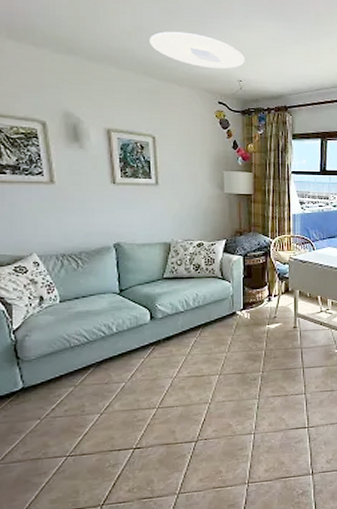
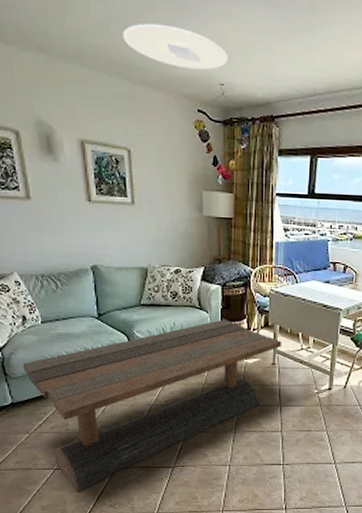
coffee table: none [38,287,302,480] -> present [23,319,282,492]

